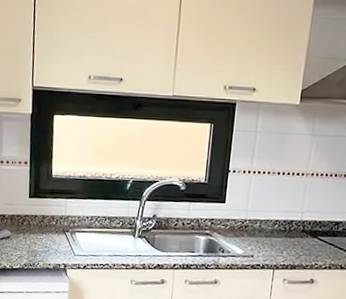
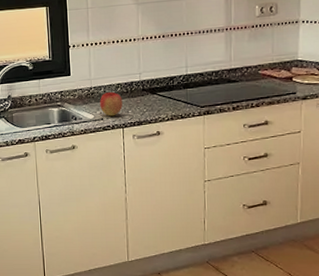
apple: none [252,228,278,255] -> present [100,92,123,117]

